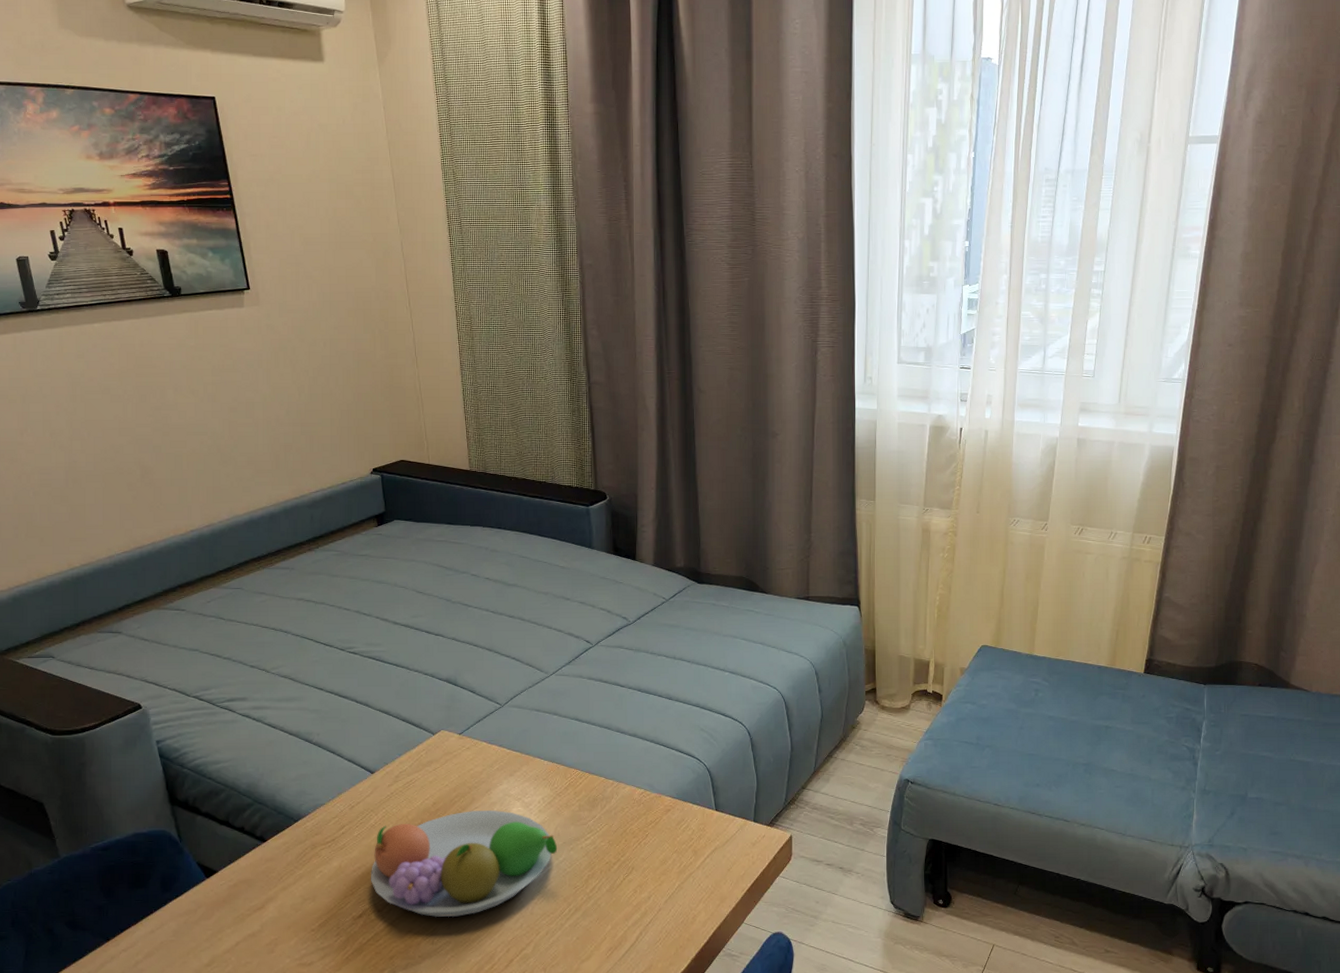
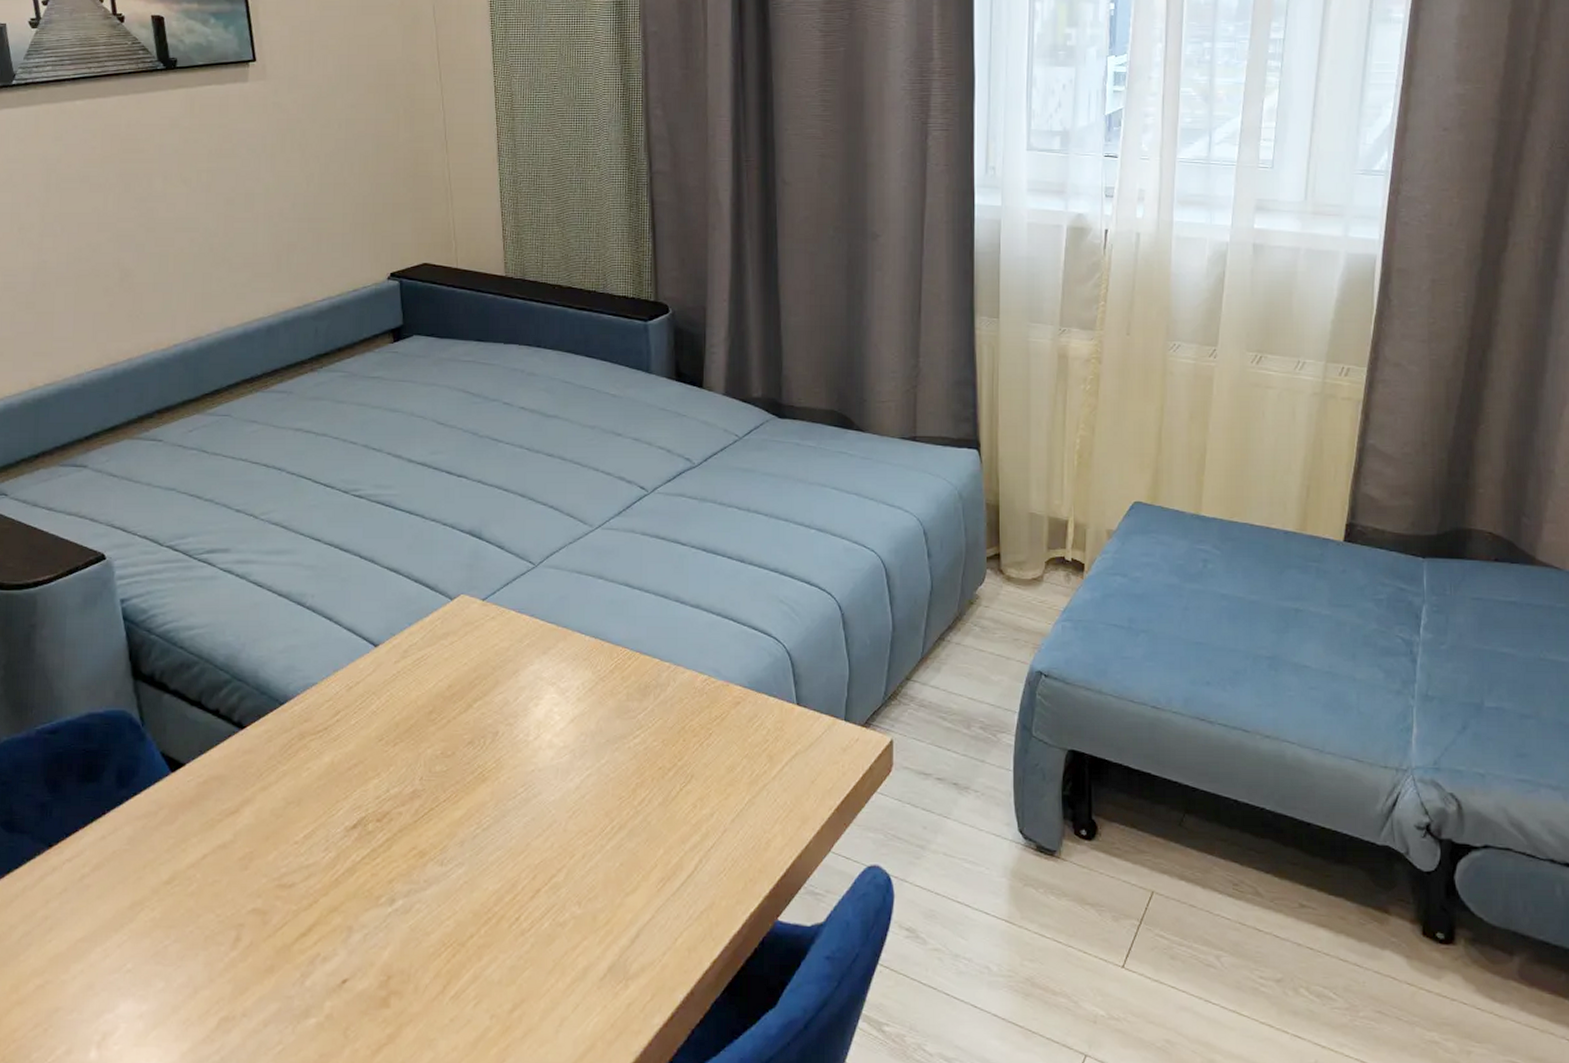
fruit bowl: present [371,810,558,918] -> none [369,697,599,832]

